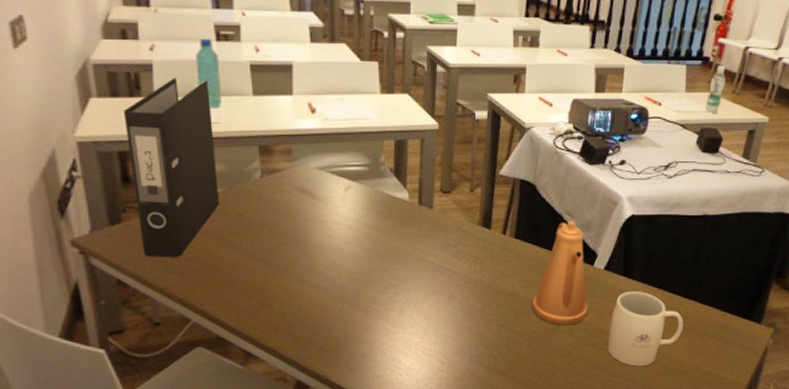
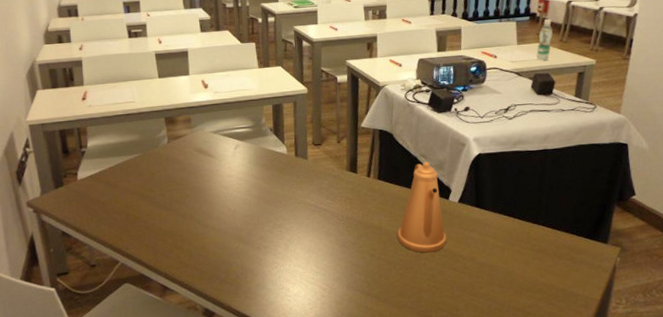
binder: present [123,78,220,257] -> none [62,68,137,212]
water bottle: present [195,38,222,108] -> none [113,36,135,91]
mug: present [607,290,684,367] -> none [467,219,535,287]

